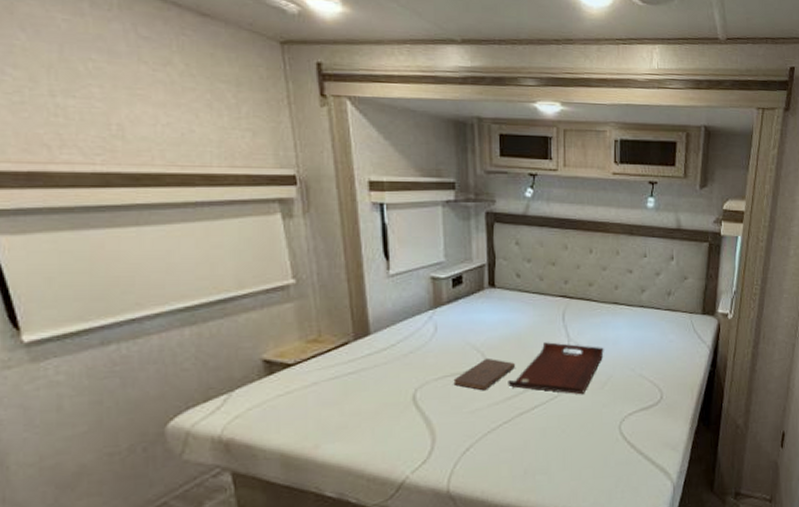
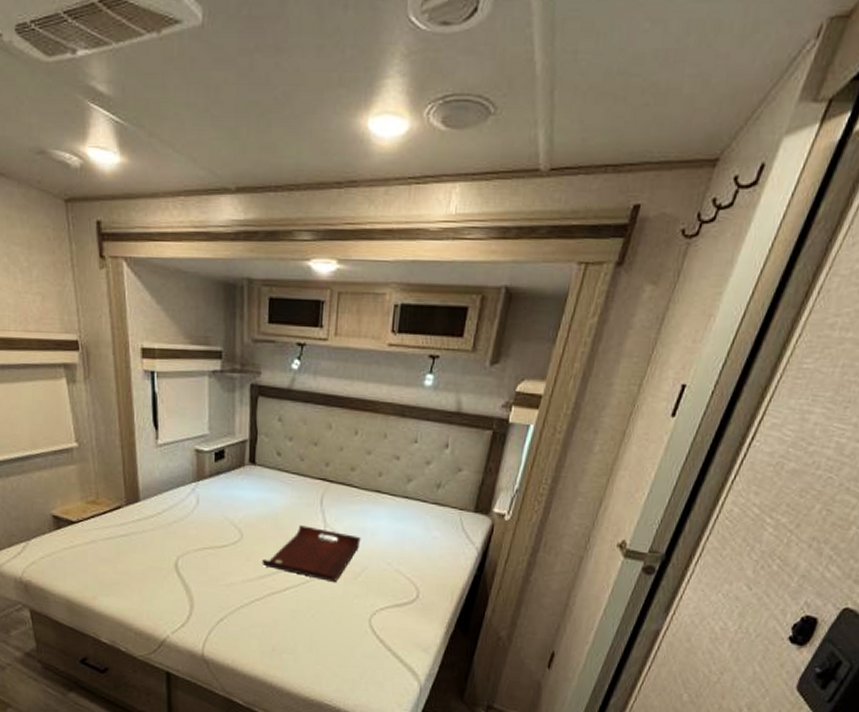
book: present [453,358,515,391] -> none [211,535,270,567]

